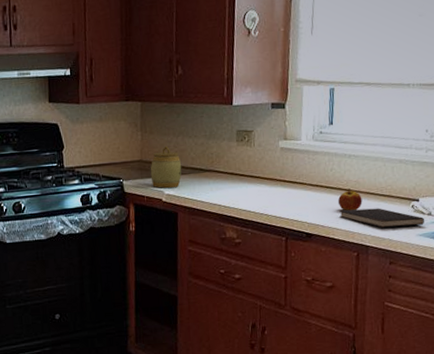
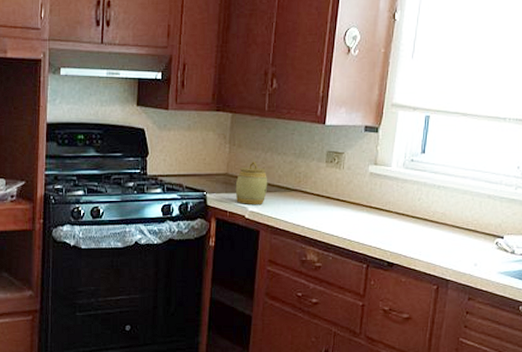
apple: present [338,188,362,211] -> none [423,220,447,243]
hardcover book: present [339,208,425,228] -> none [423,242,508,263]

